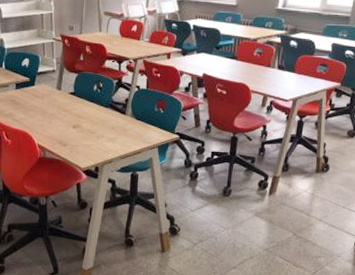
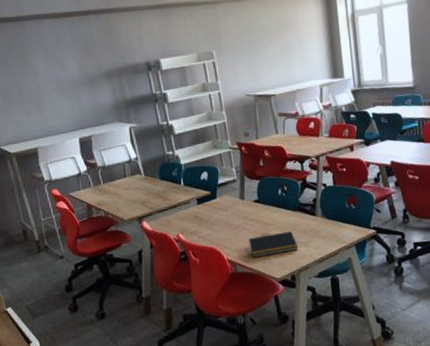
notepad: none [60,126,106,146] -> present [249,231,299,258]

